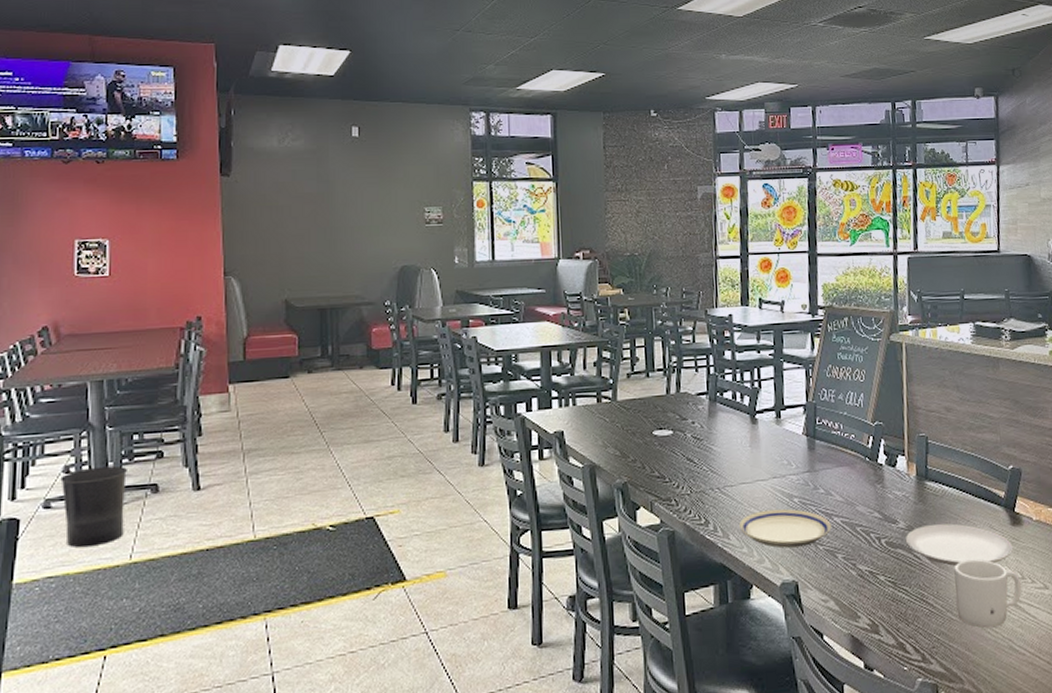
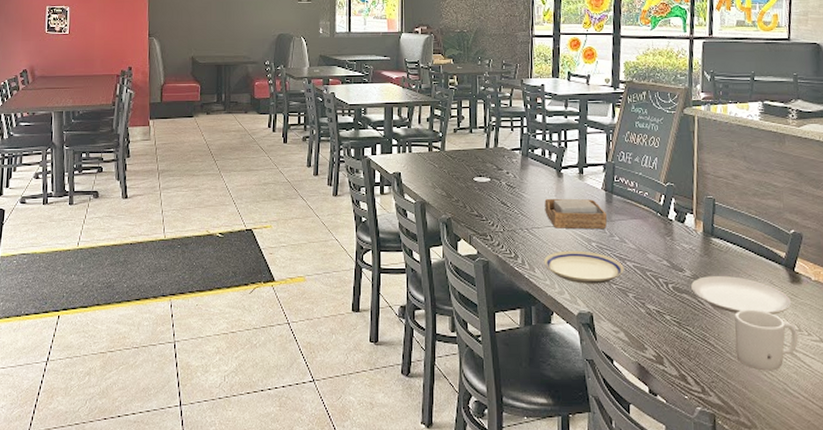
waste bin: present [60,465,127,547] -> none [32,175,77,233]
napkin holder: none [737,447,810,485] -> present [544,198,607,230]

